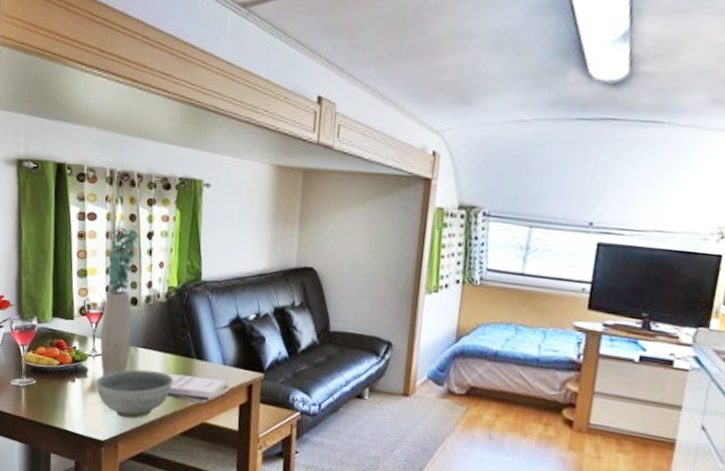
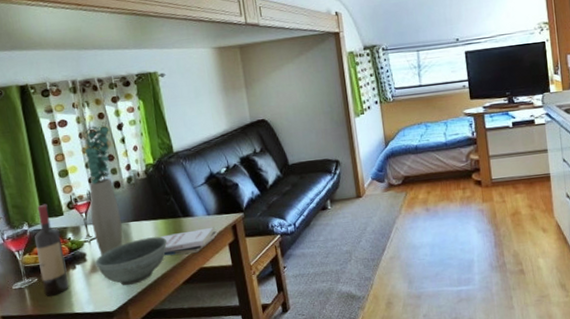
wine bottle: none [39,301,67,405] -> present [35,204,69,296]

